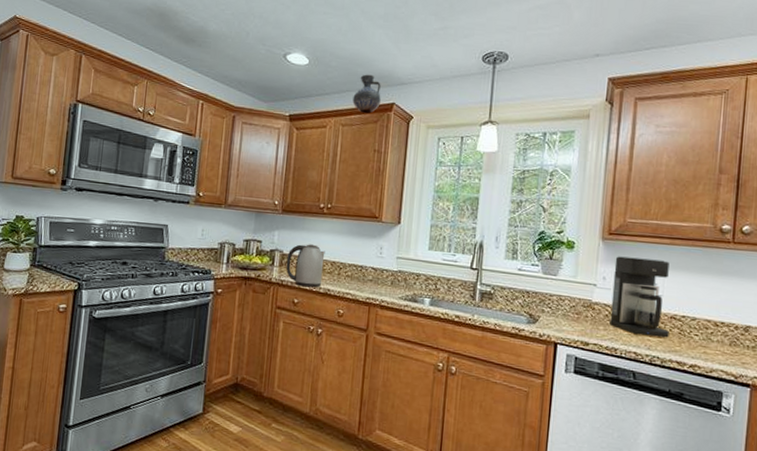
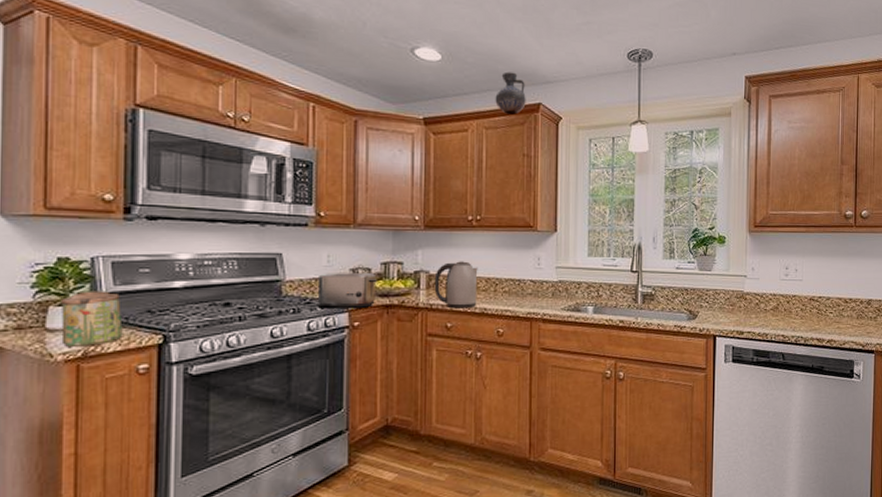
canister: none [12,243,53,287] -> present [60,291,123,348]
toaster: none [191,244,239,278] -> present [317,273,377,310]
coffee maker: present [609,256,669,338] -> none [760,247,809,319]

